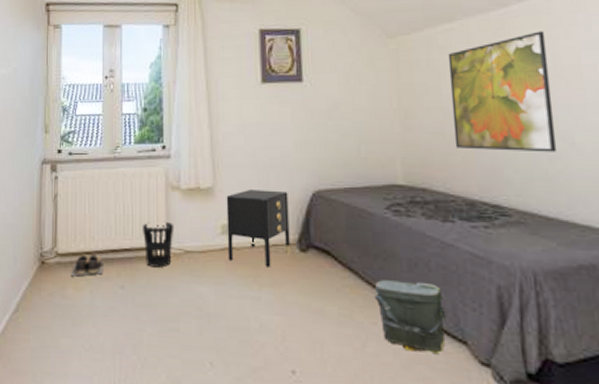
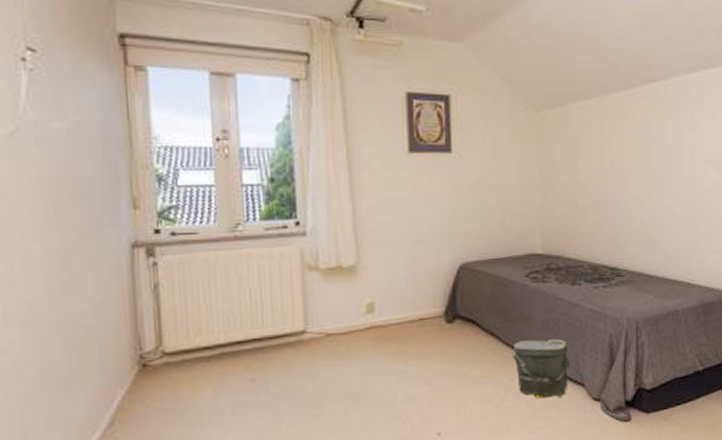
shoes: present [71,254,104,277] -> none [184,349,229,377]
wastebasket: present [142,221,174,268] -> none [274,304,313,355]
nightstand: present [226,188,291,267] -> none [371,264,437,341]
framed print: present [447,31,558,152] -> none [584,113,661,221]

